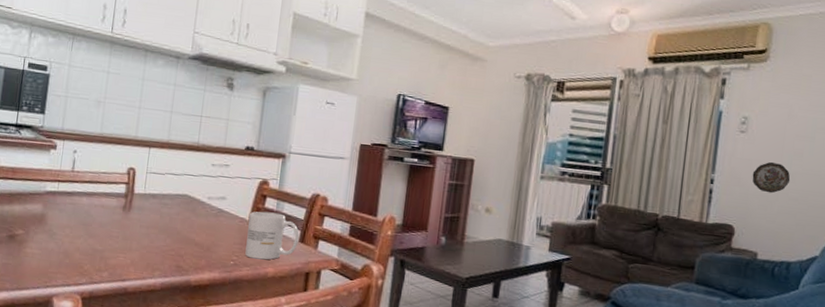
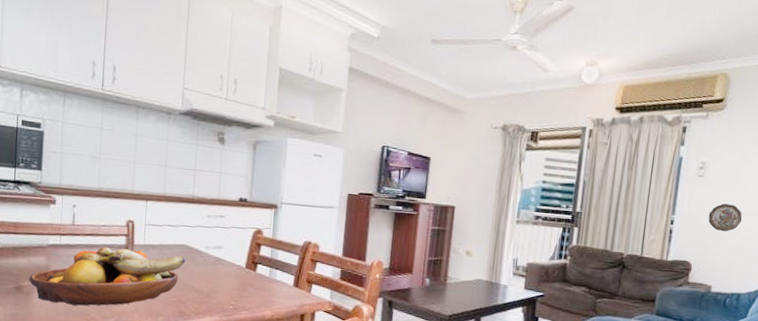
fruit bowl: none [23,195,187,258] -> present [29,247,186,306]
mug: present [245,211,300,260] -> none [243,259,294,304]

